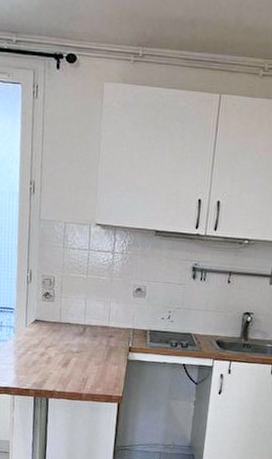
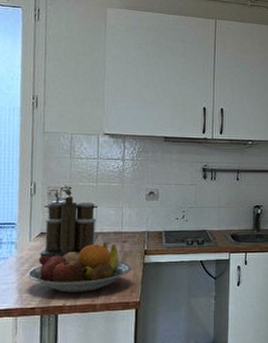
fruit bowl: none [22,335,116,381] -> present [26,242,131,293]
coffee maker: none [33,275,88,346] -> present [39,185,99,258]

